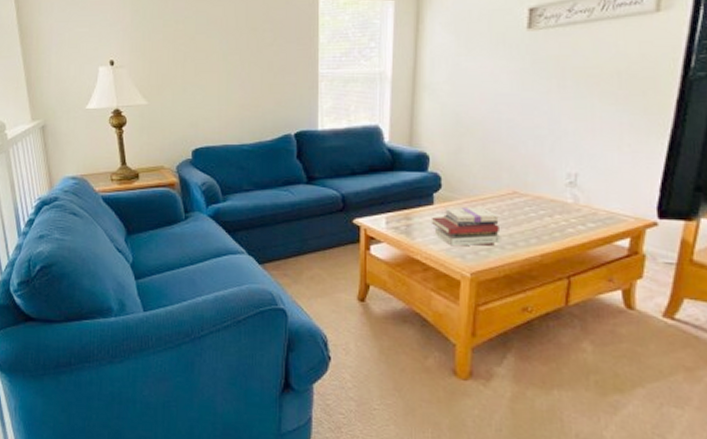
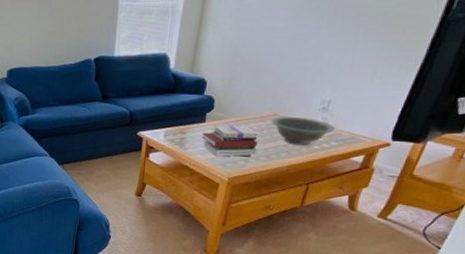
decorative bowl: none [512,193,588,229] -> present [271,116,335,146]

